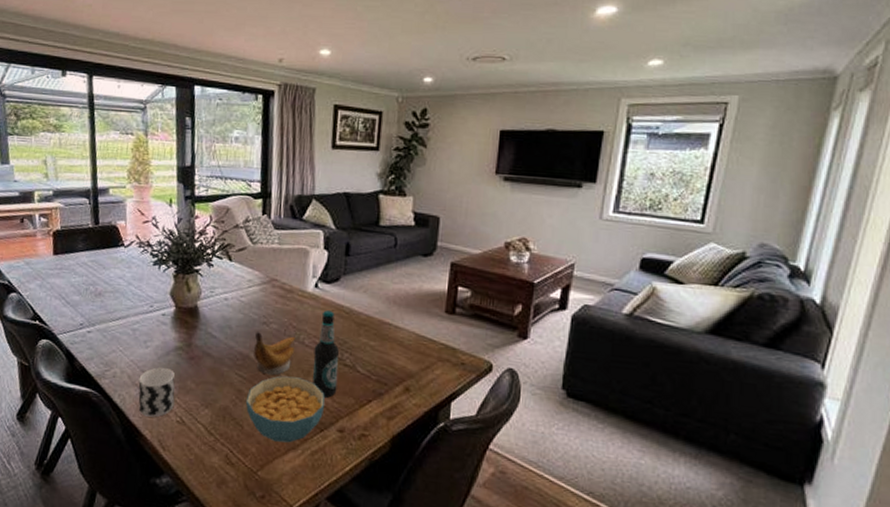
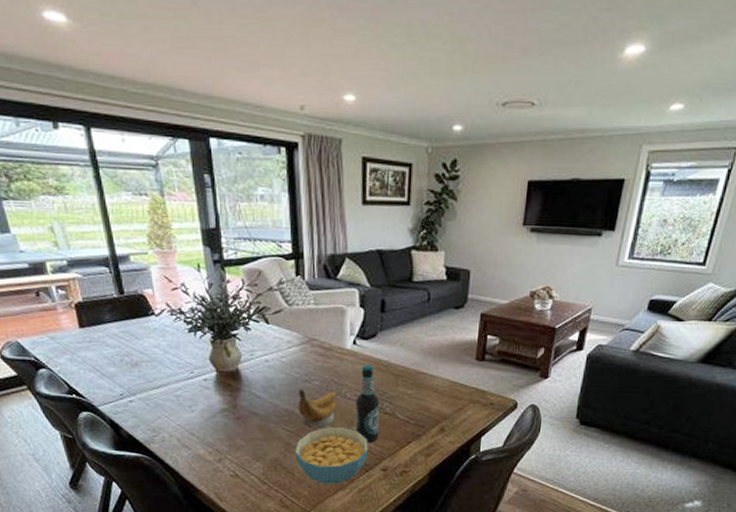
cup: present [138,367,175,418] -> none [188,429,226,474]

